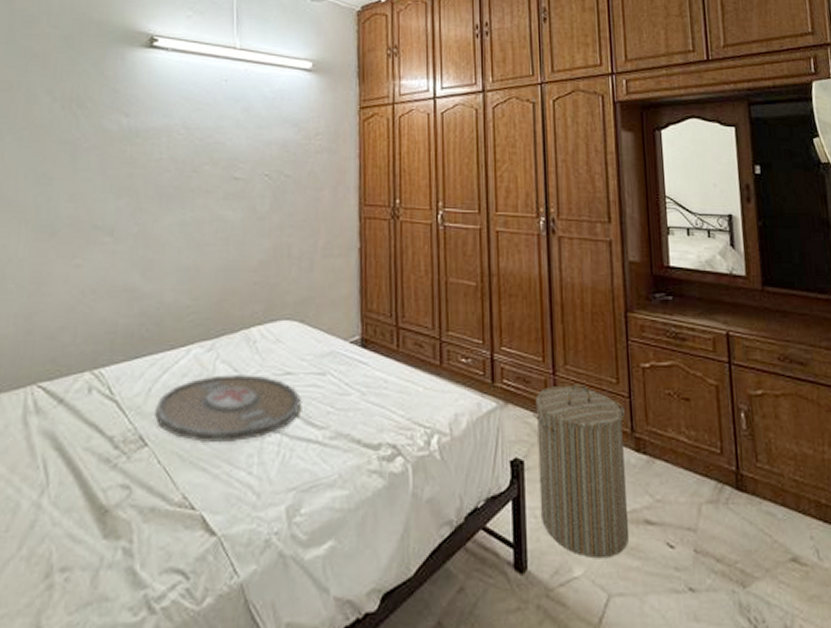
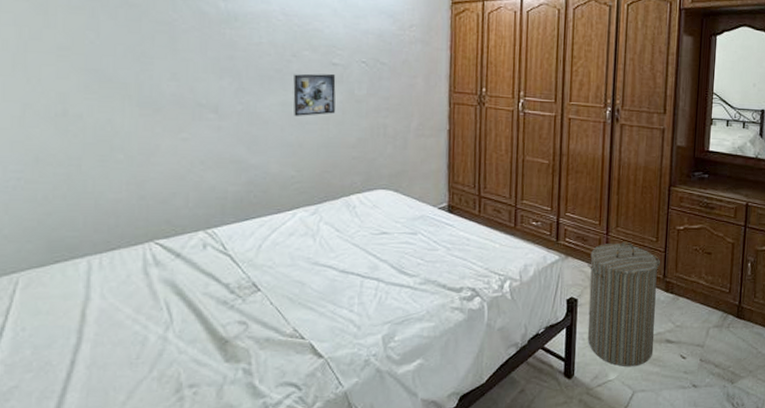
serving tray: present [153,373,301,444] -> none [265,233,395,289]
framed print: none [191,188,237,237] -> present [293,73,336,116]

